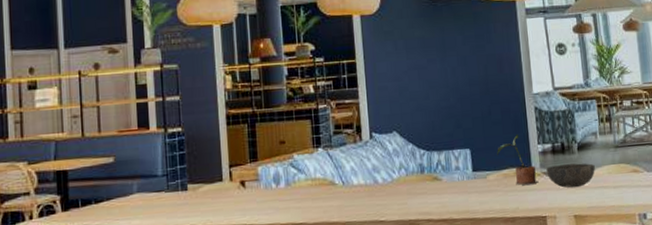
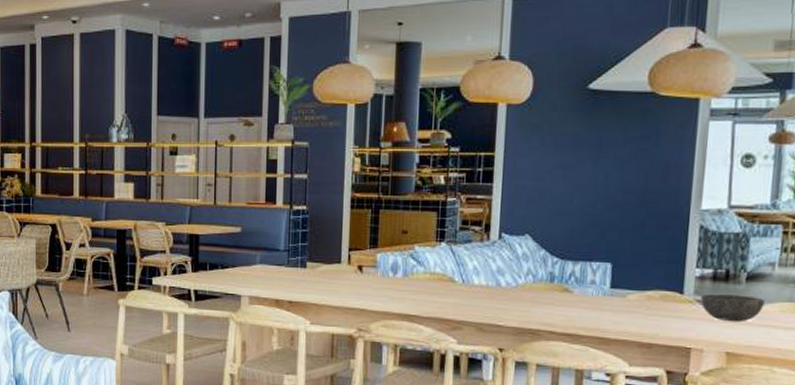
potted plant: present [497,133,539,185] -> none [643,253,689,312]

